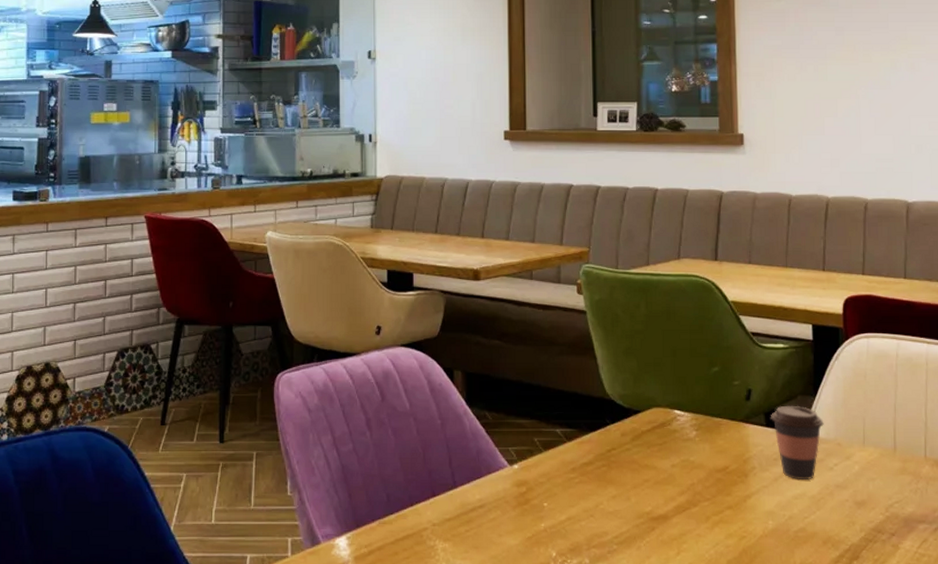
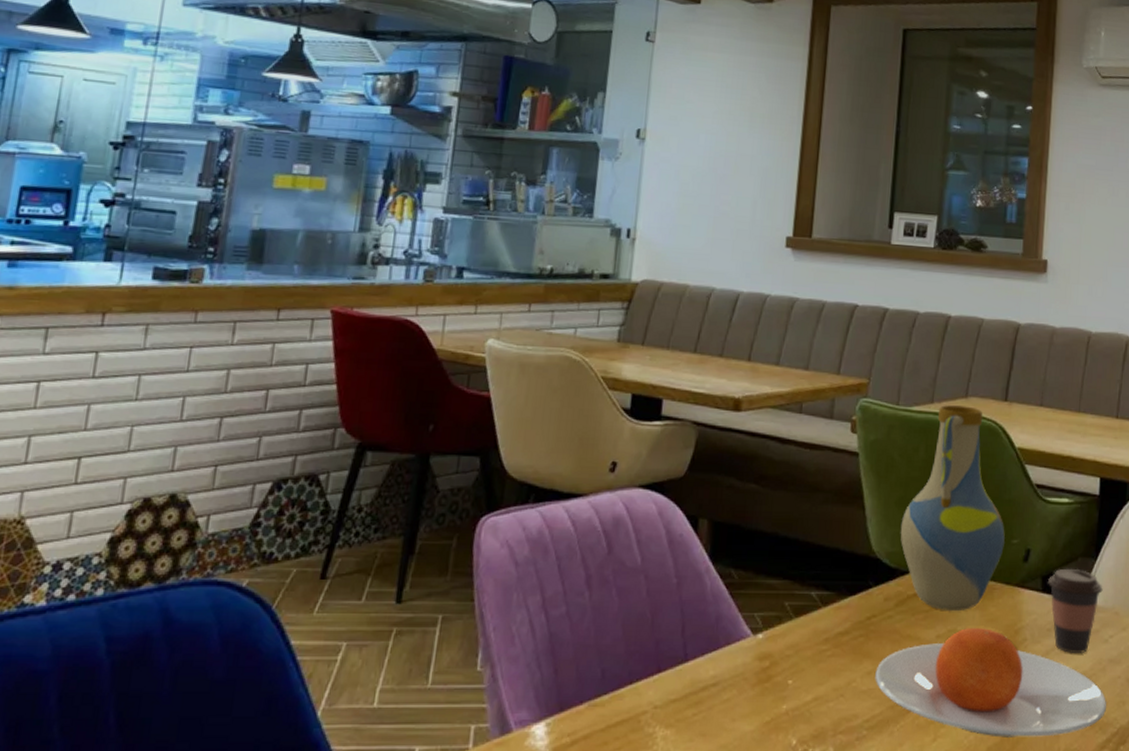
plate: none [619,458,837,552] -> present [875,628,1106,738]
vase: none [630,267,726,444] -> present [900,405,1005,612]

